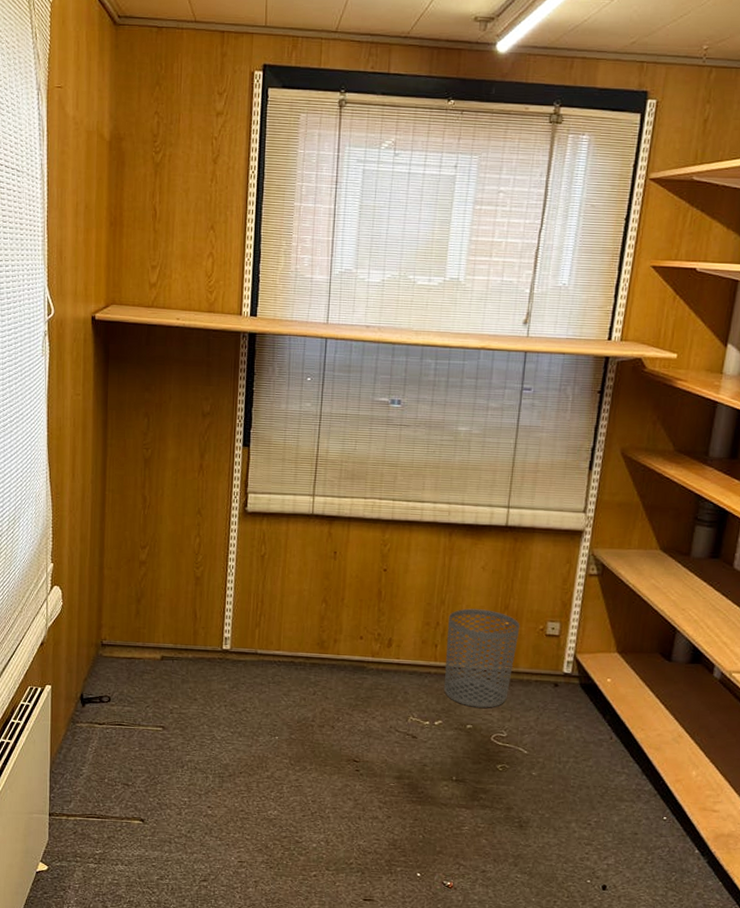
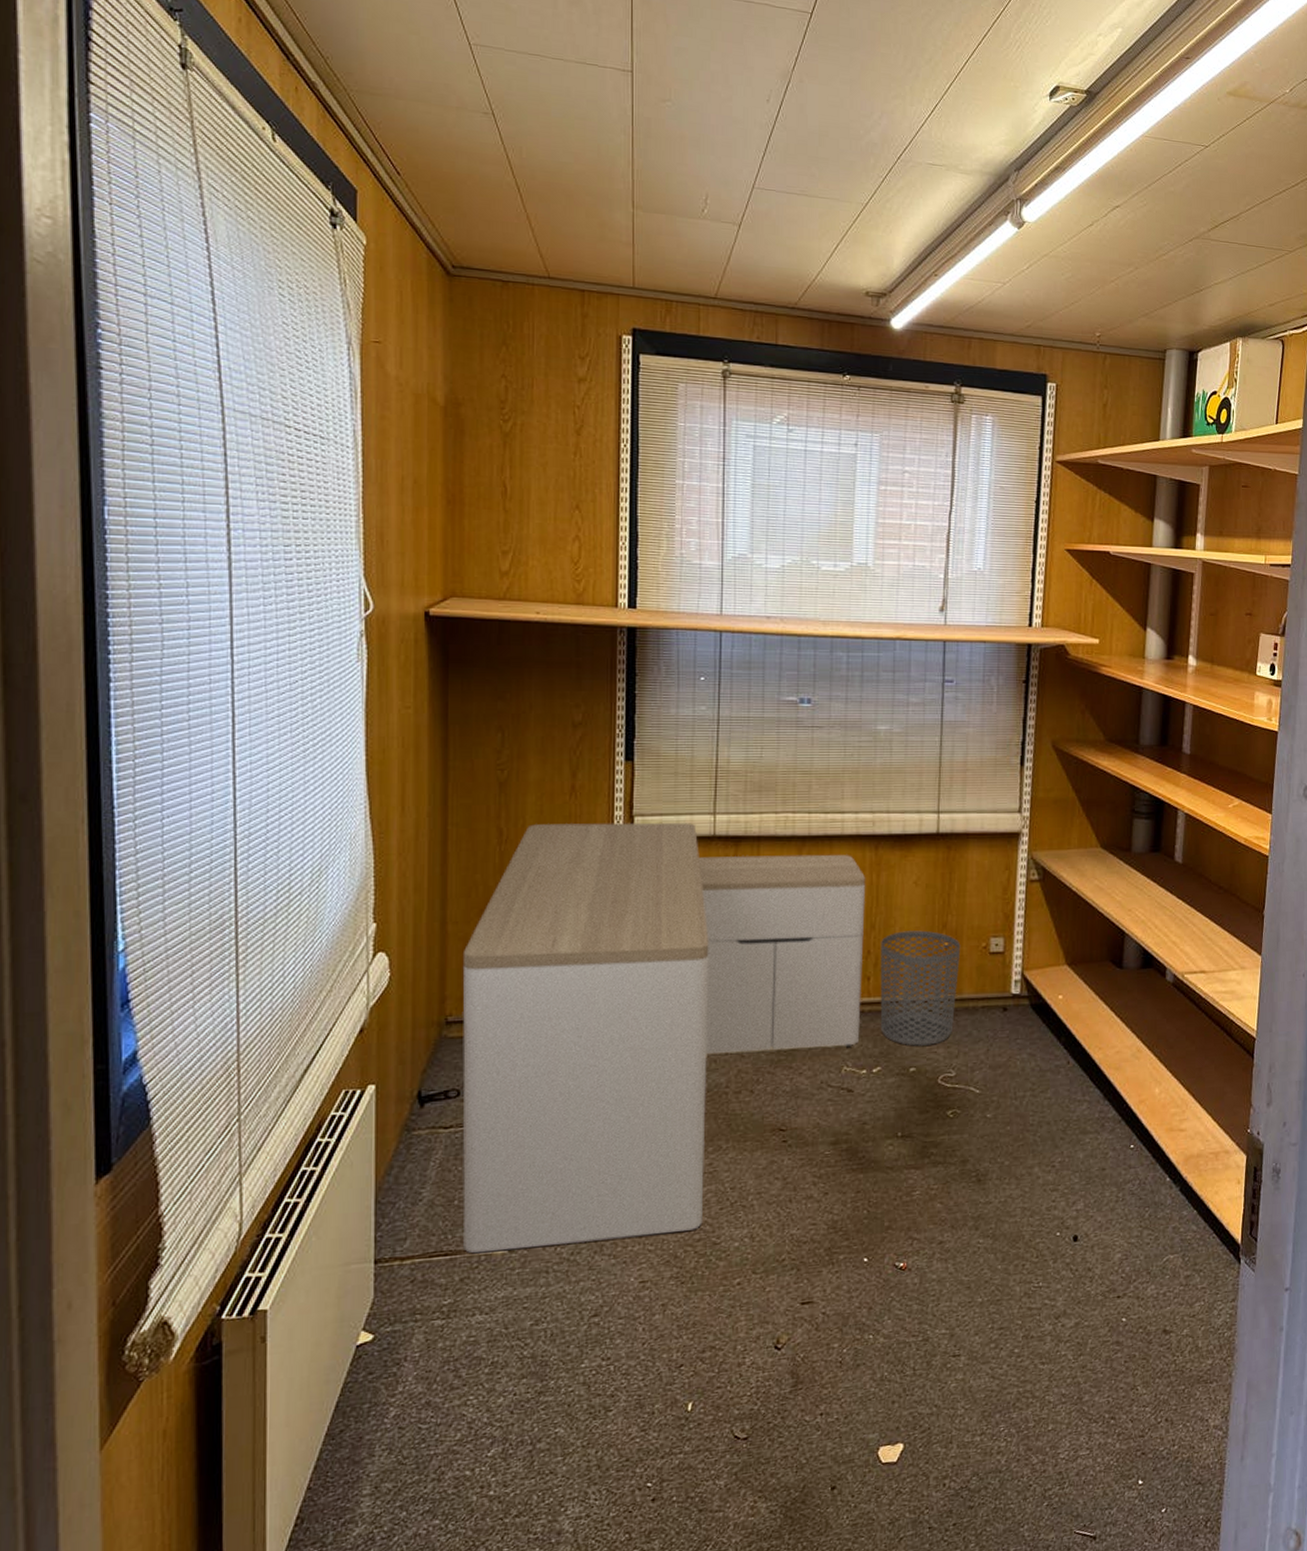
desk: none [111,494,440,829] -> present [462,822,866,1254]

